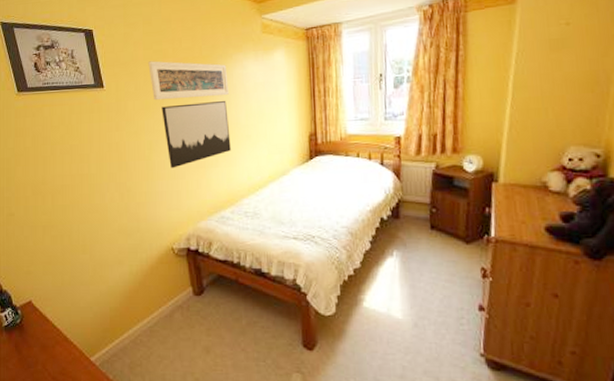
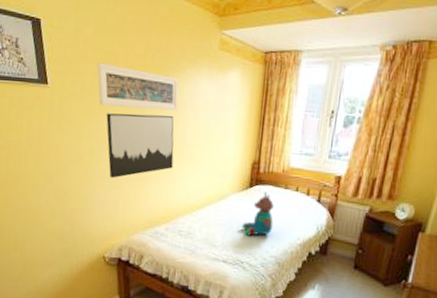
teddy bear: none [307,162,339,208] -> present [242,192,274,236]

